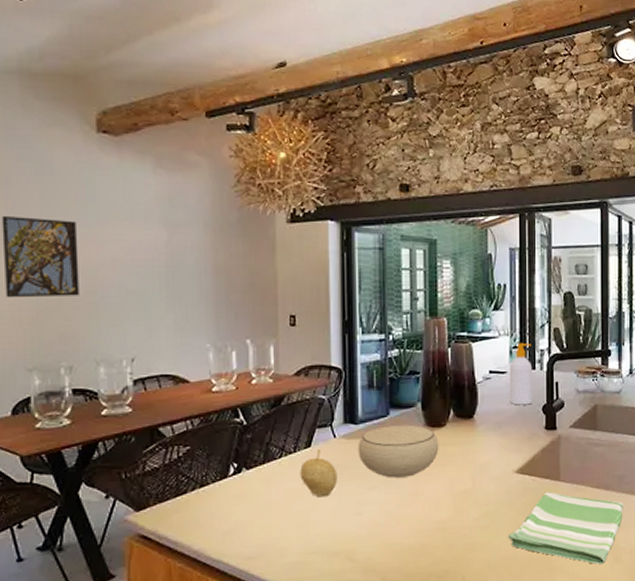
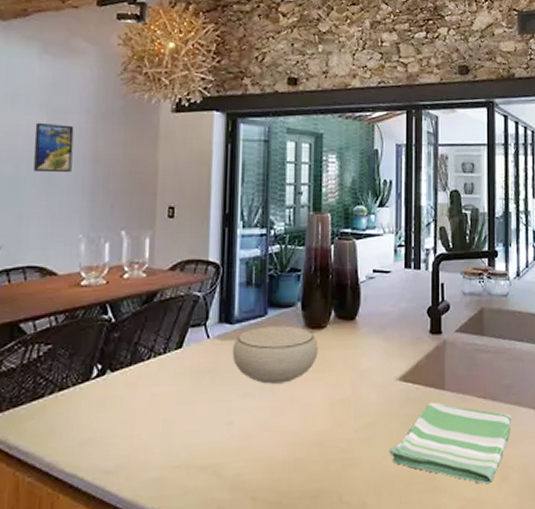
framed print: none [156,237,195,284] -> present [33,122,74,172]
fruit: present [300,448,338,498] -> none [169,349,209,404]
soap bottle: present [509,342,533,405] -> none [393,241,418,307]

